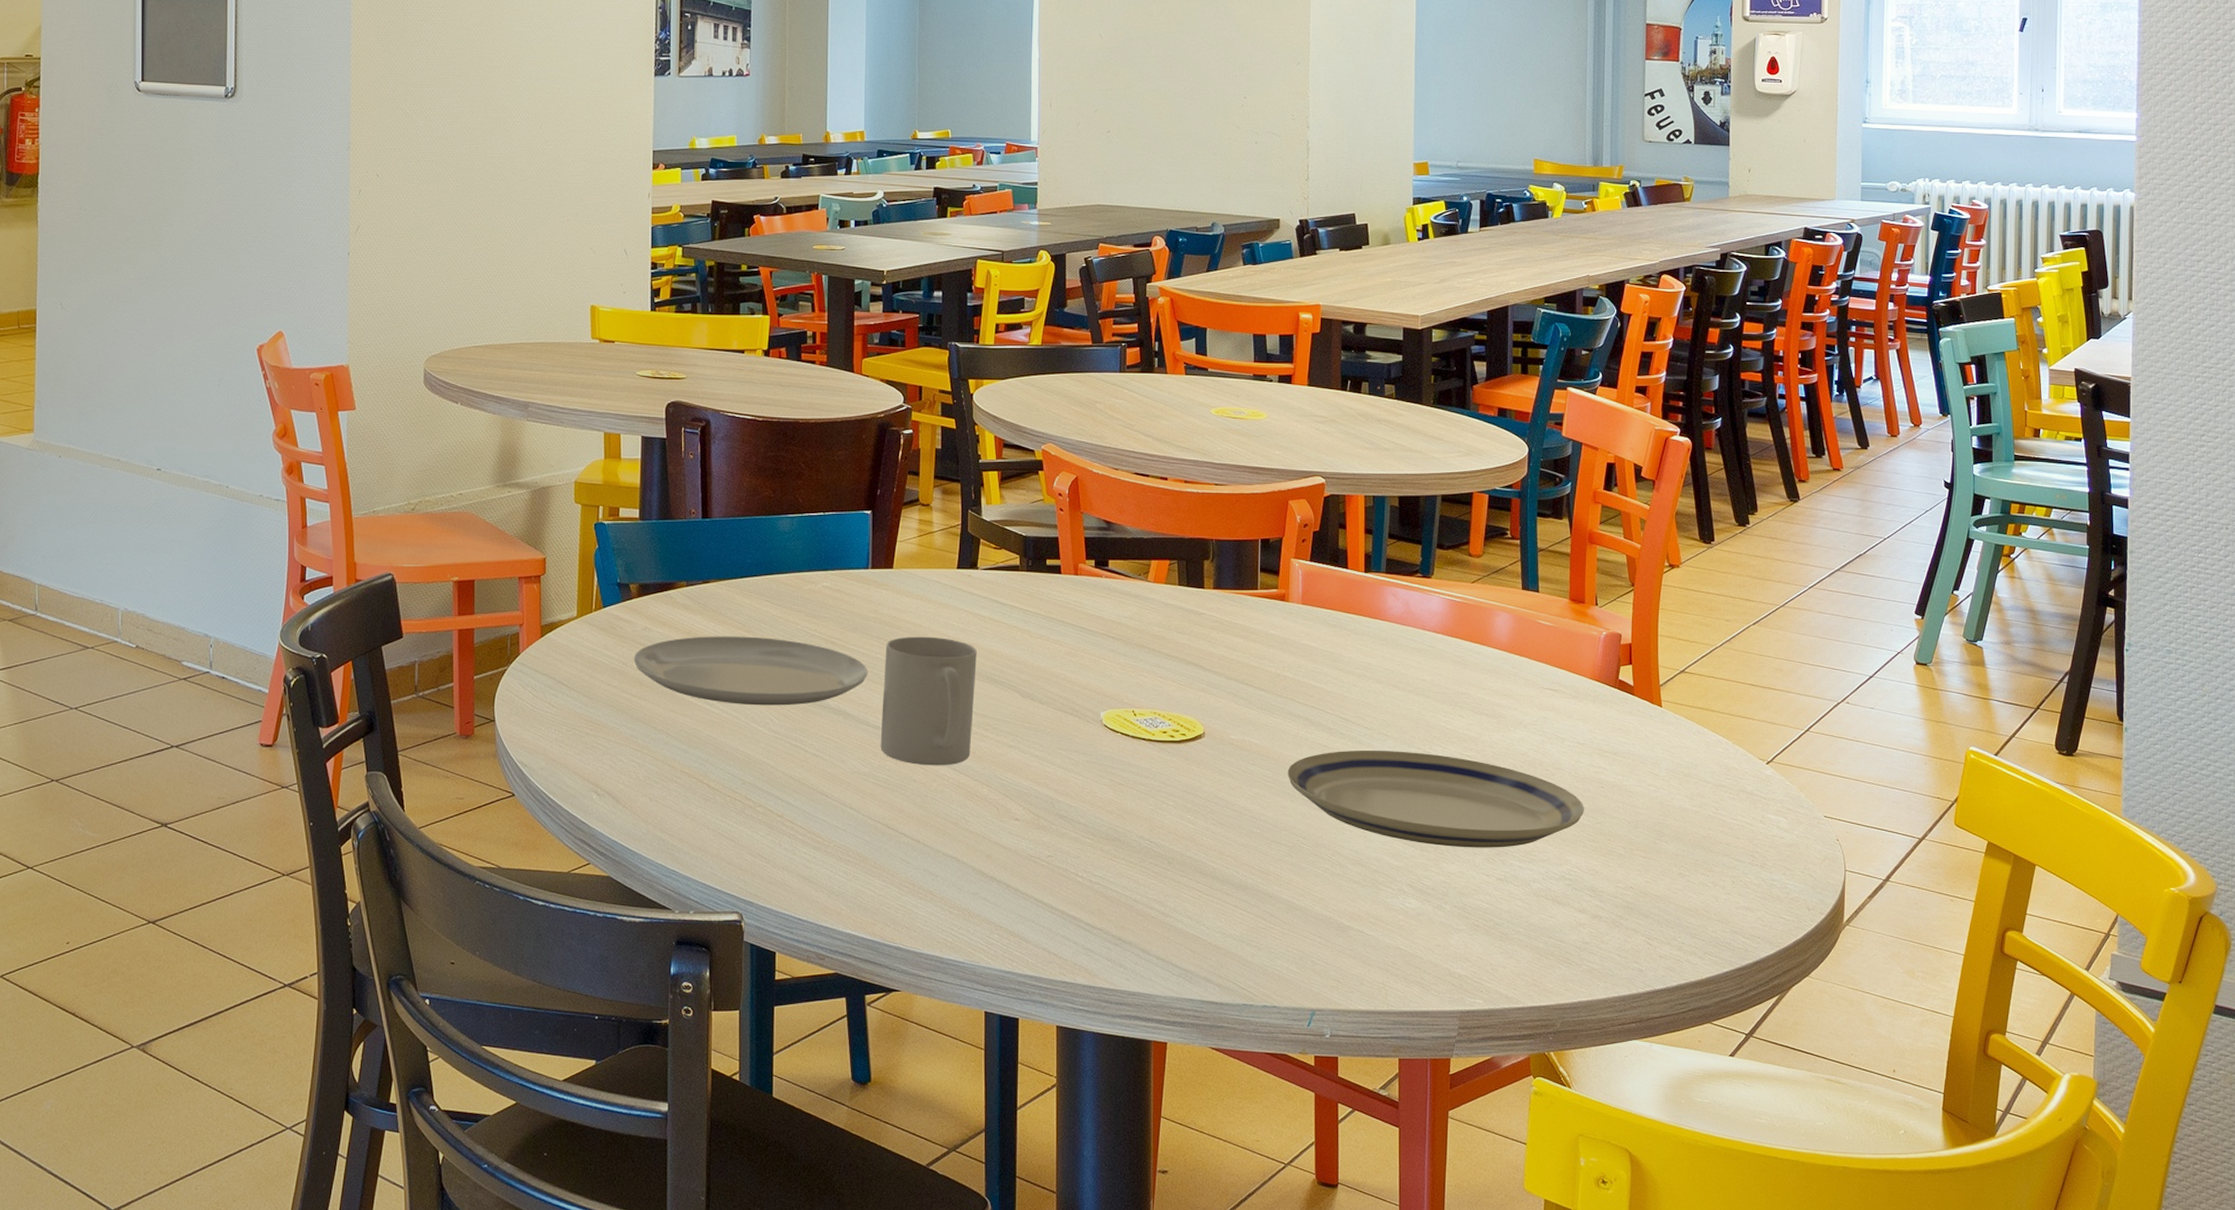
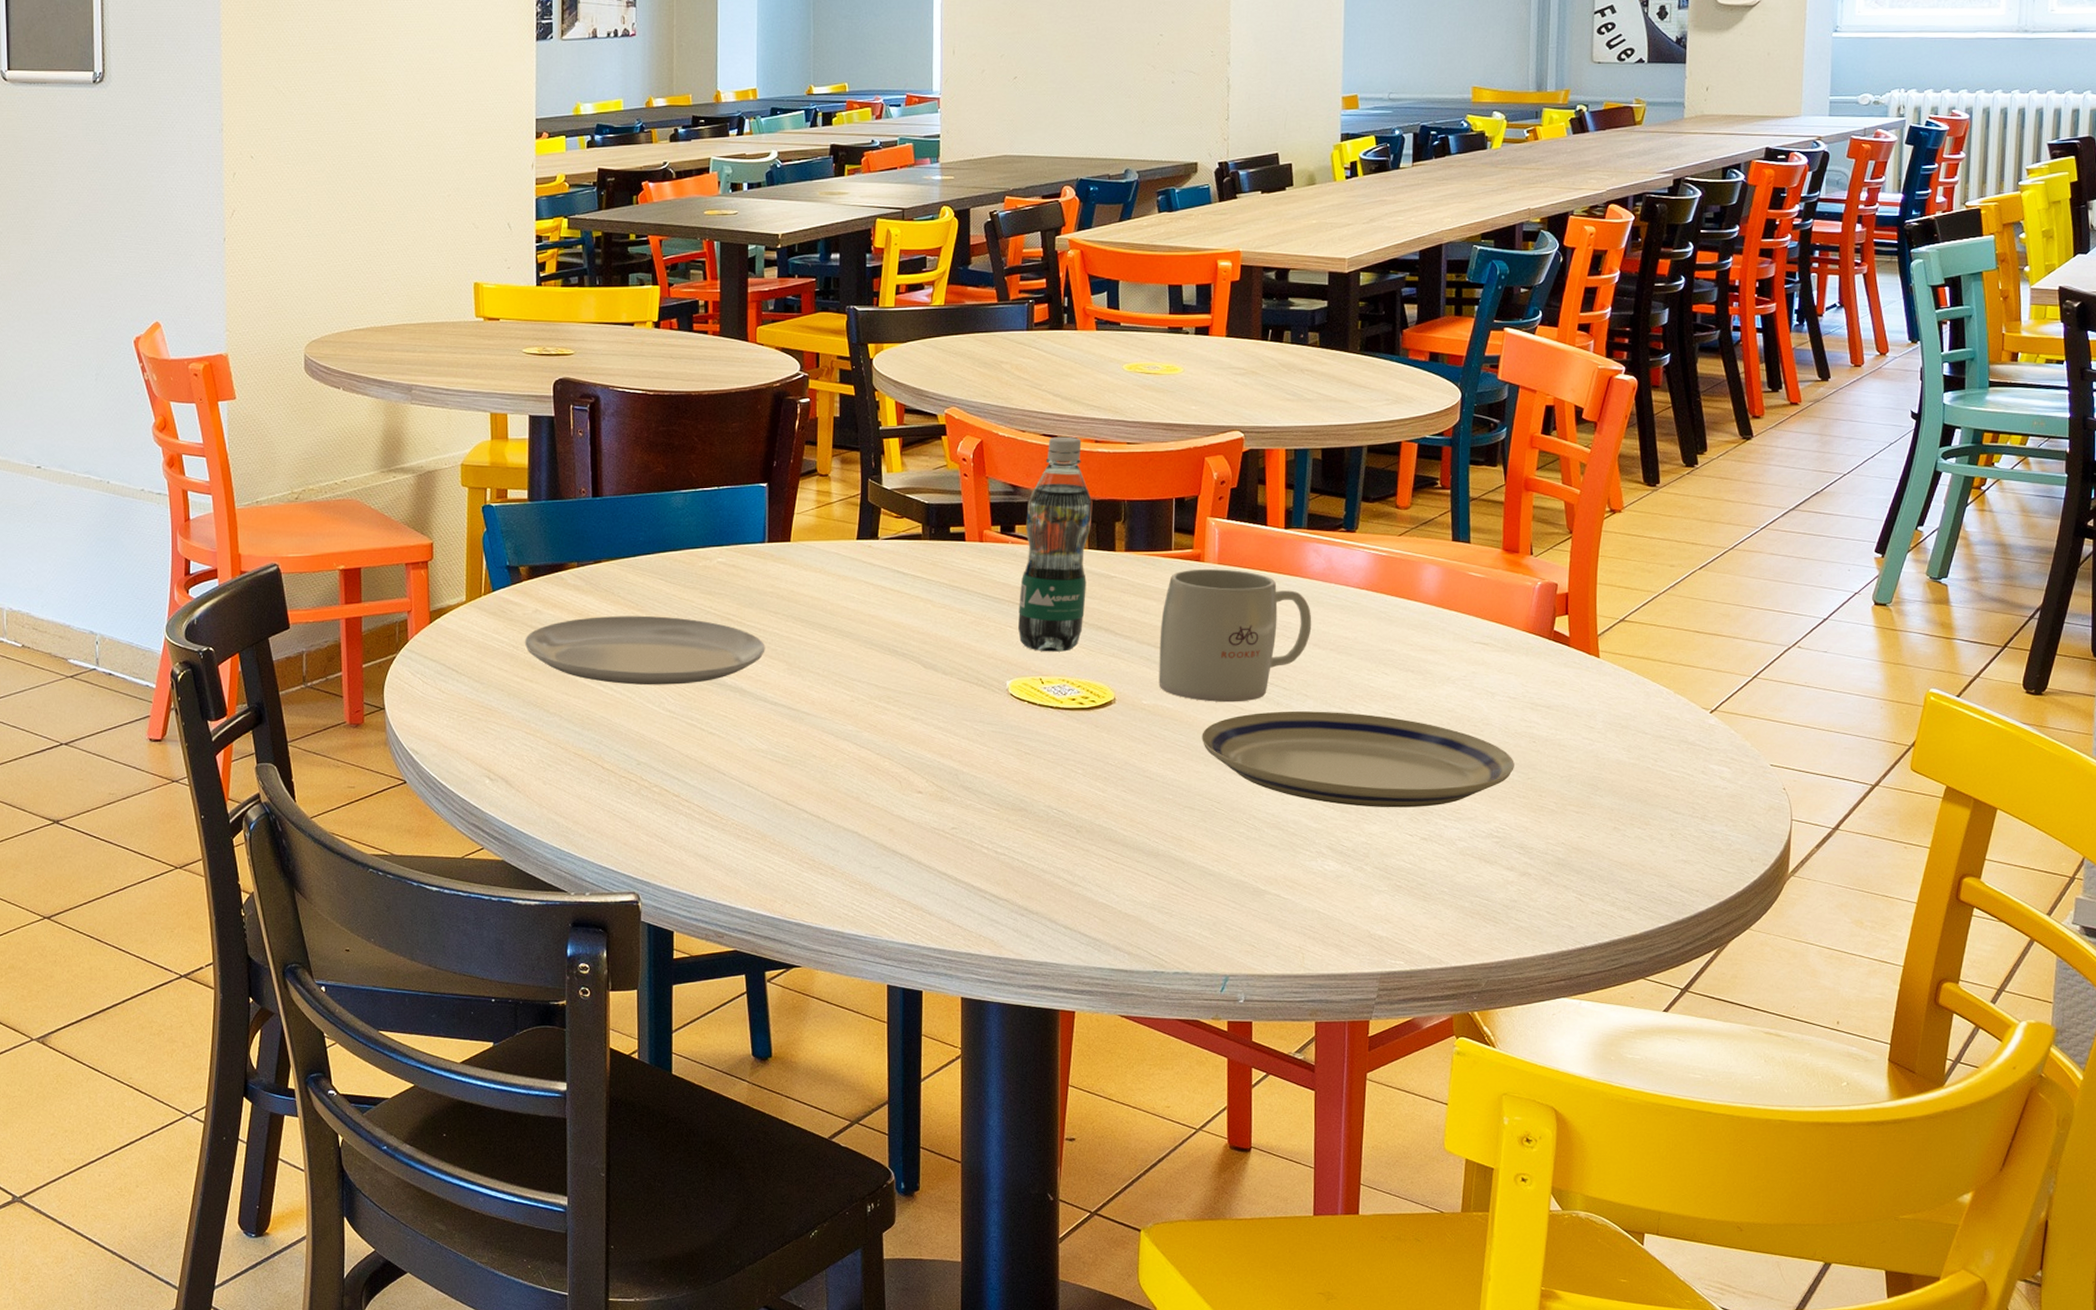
mug: present [880,636,977,766] -> none [778,609,878,741]
bottle: none [1112,476,1183,685] -> present [1018,436,1093,652]
mug: none [1246,609,1391,740] -> present [1159,569,1312,703]

